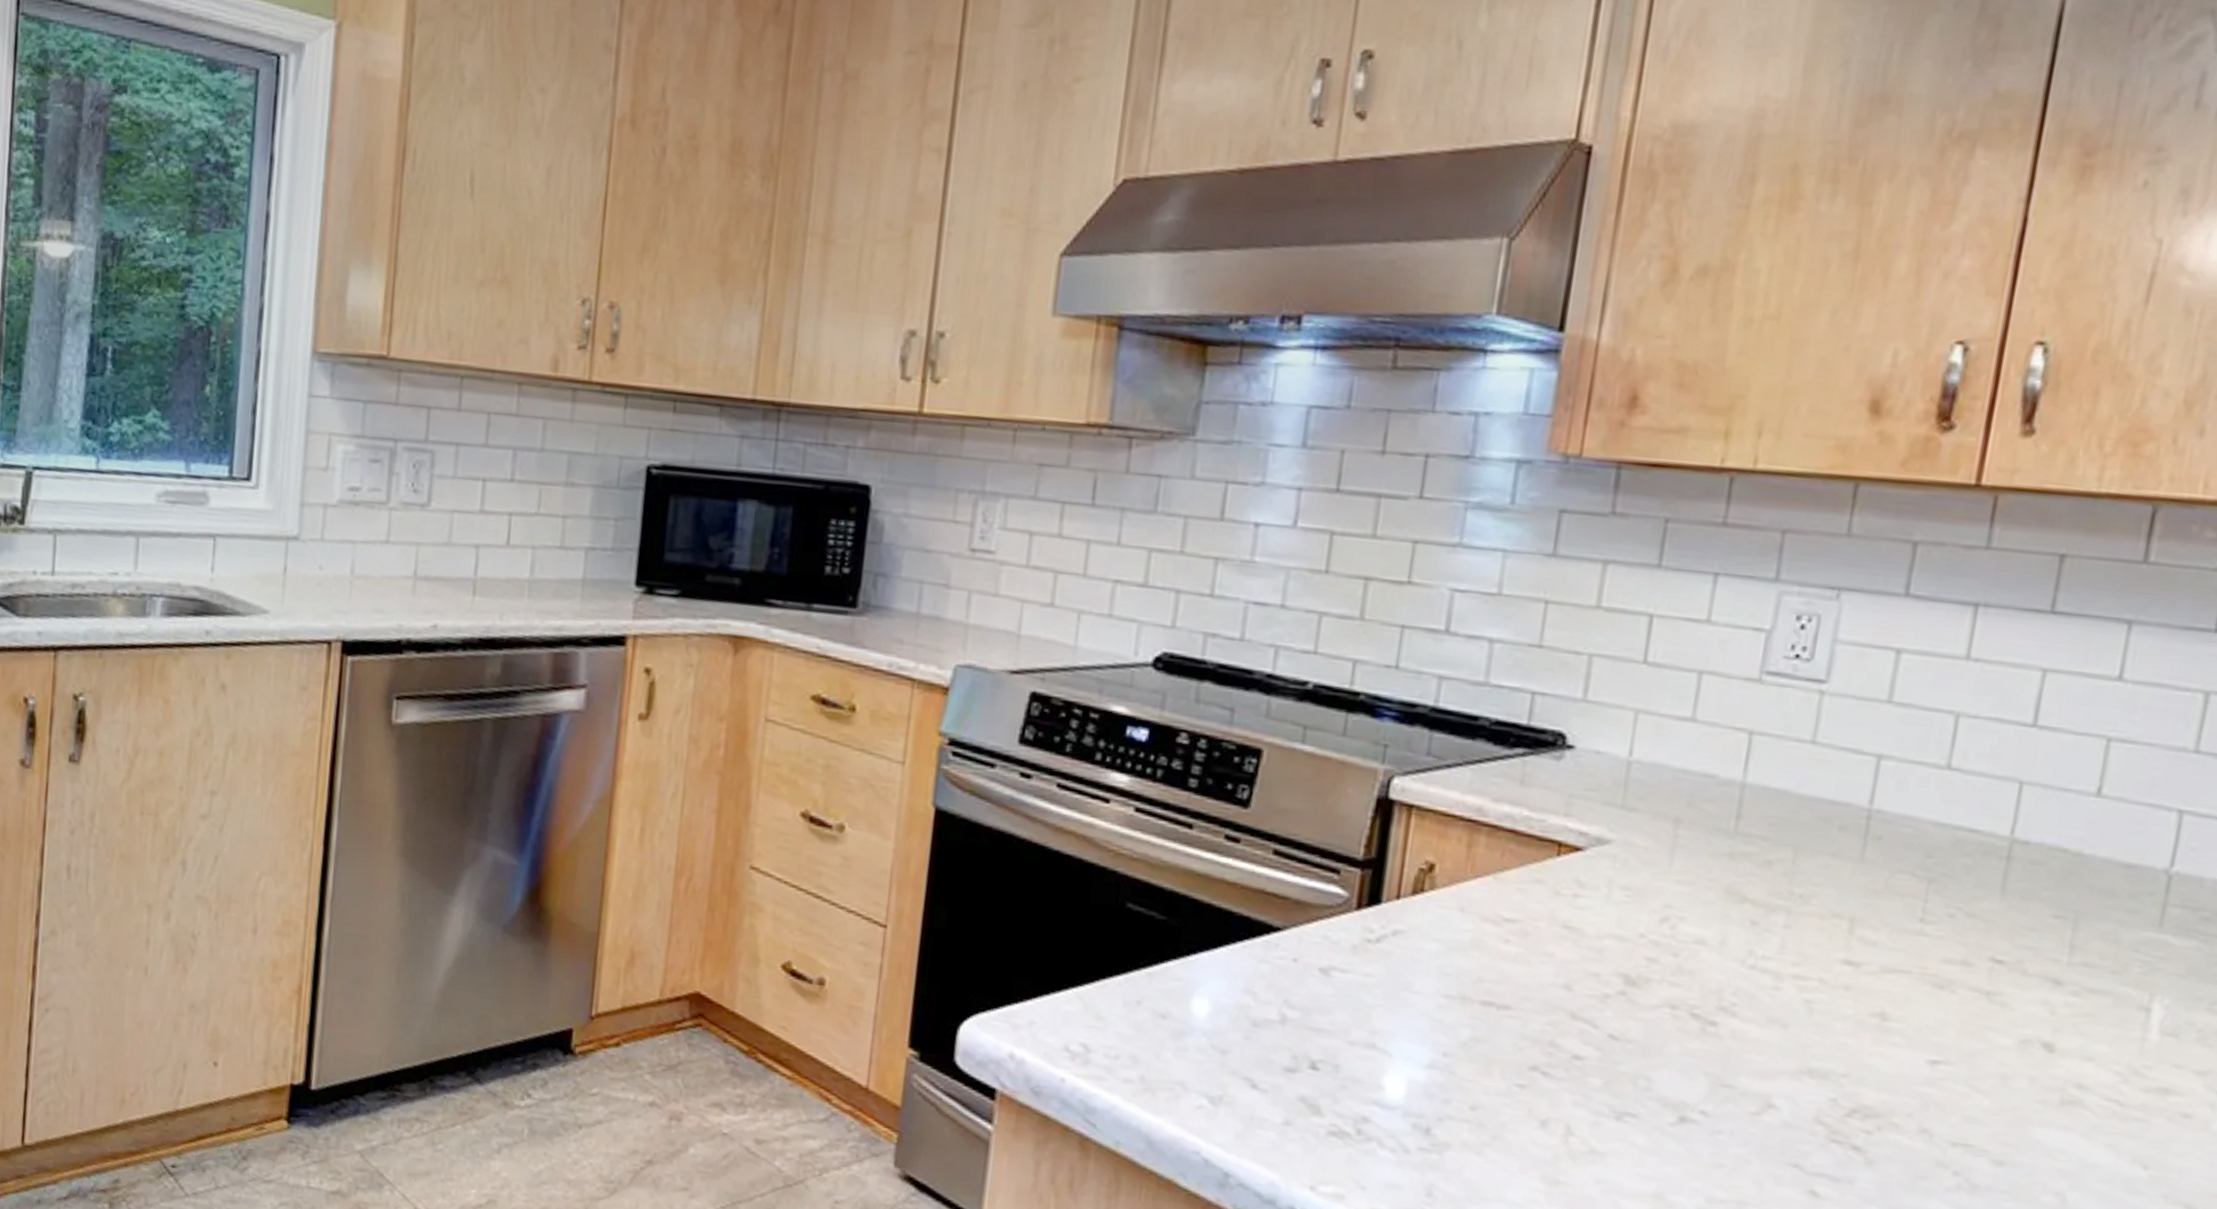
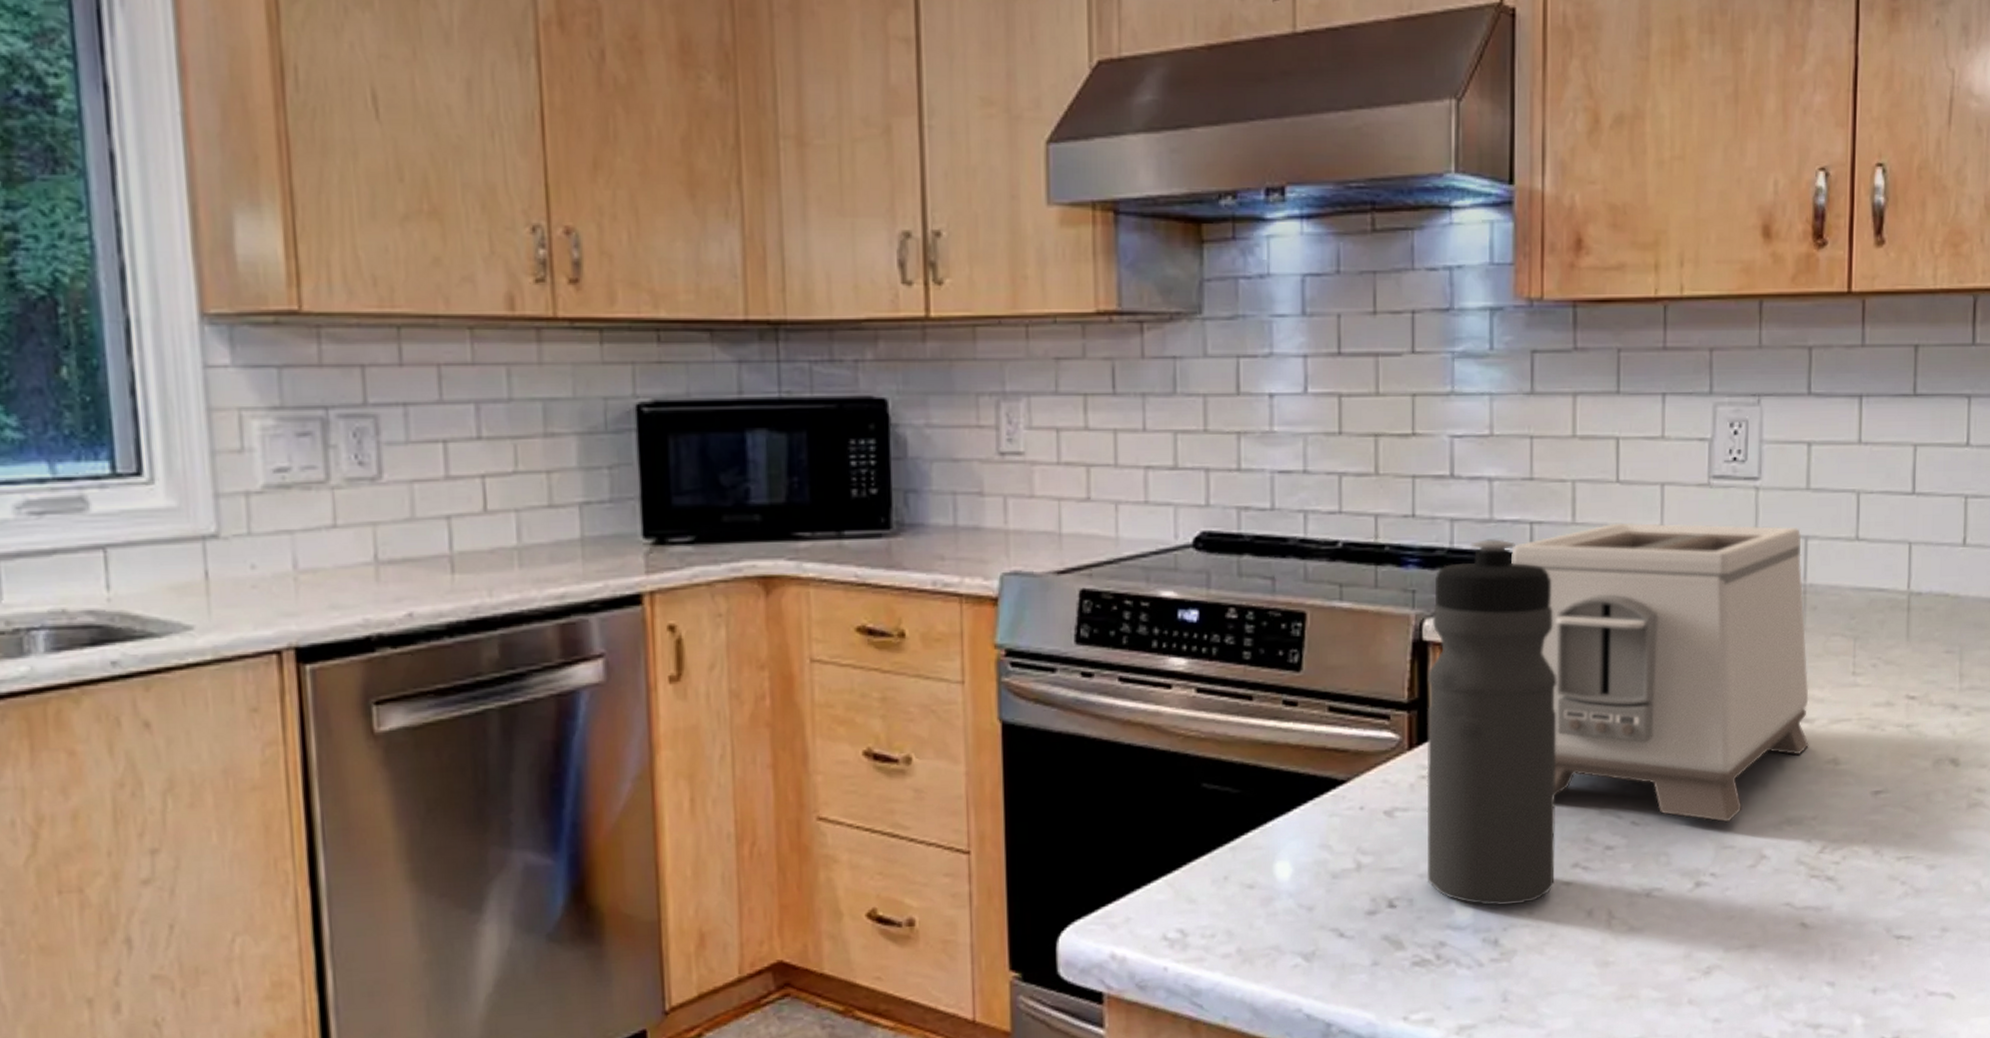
water bottle: none [1358,703,1549,1098] -> present [1426,539,1557,907]
toaster: none [1503,706,1873,1059] -> present [1511,522,1809,823]

